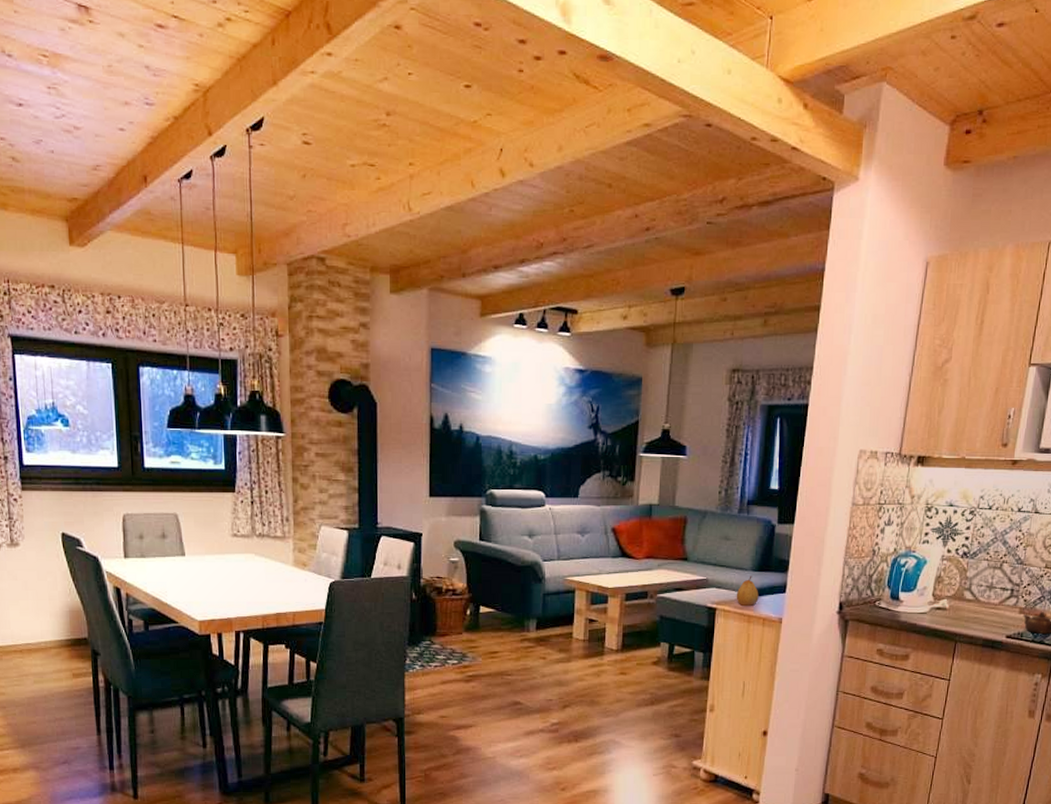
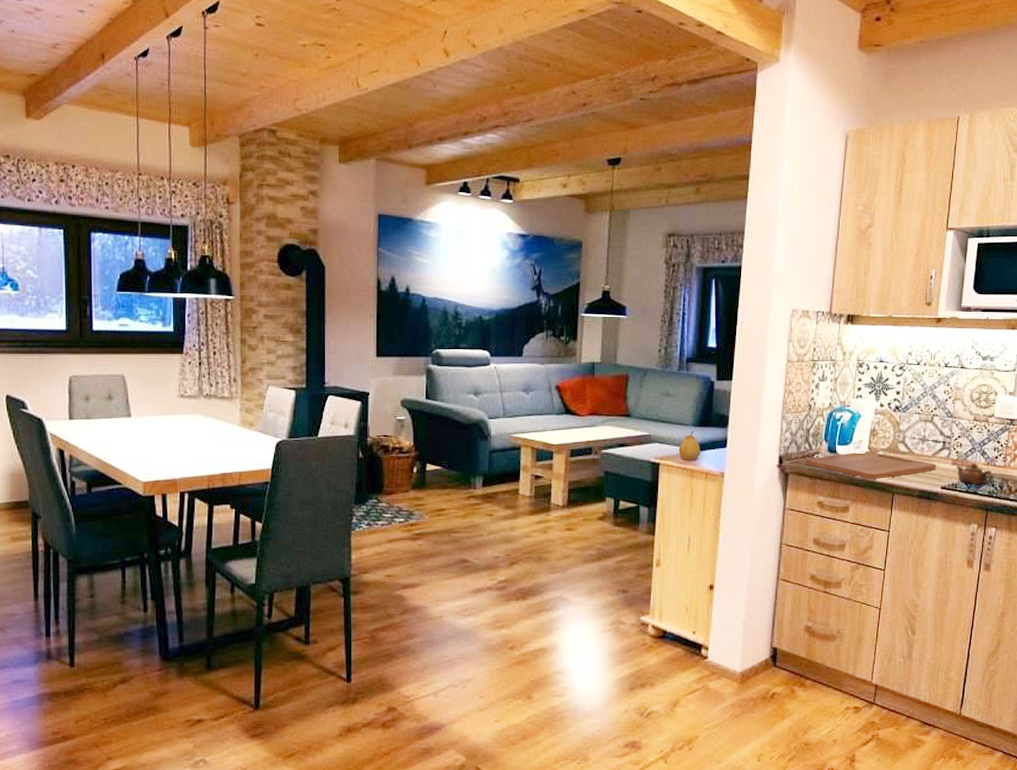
cutting board: none [866,598,1003,628] -> present [805,451,937,480]

